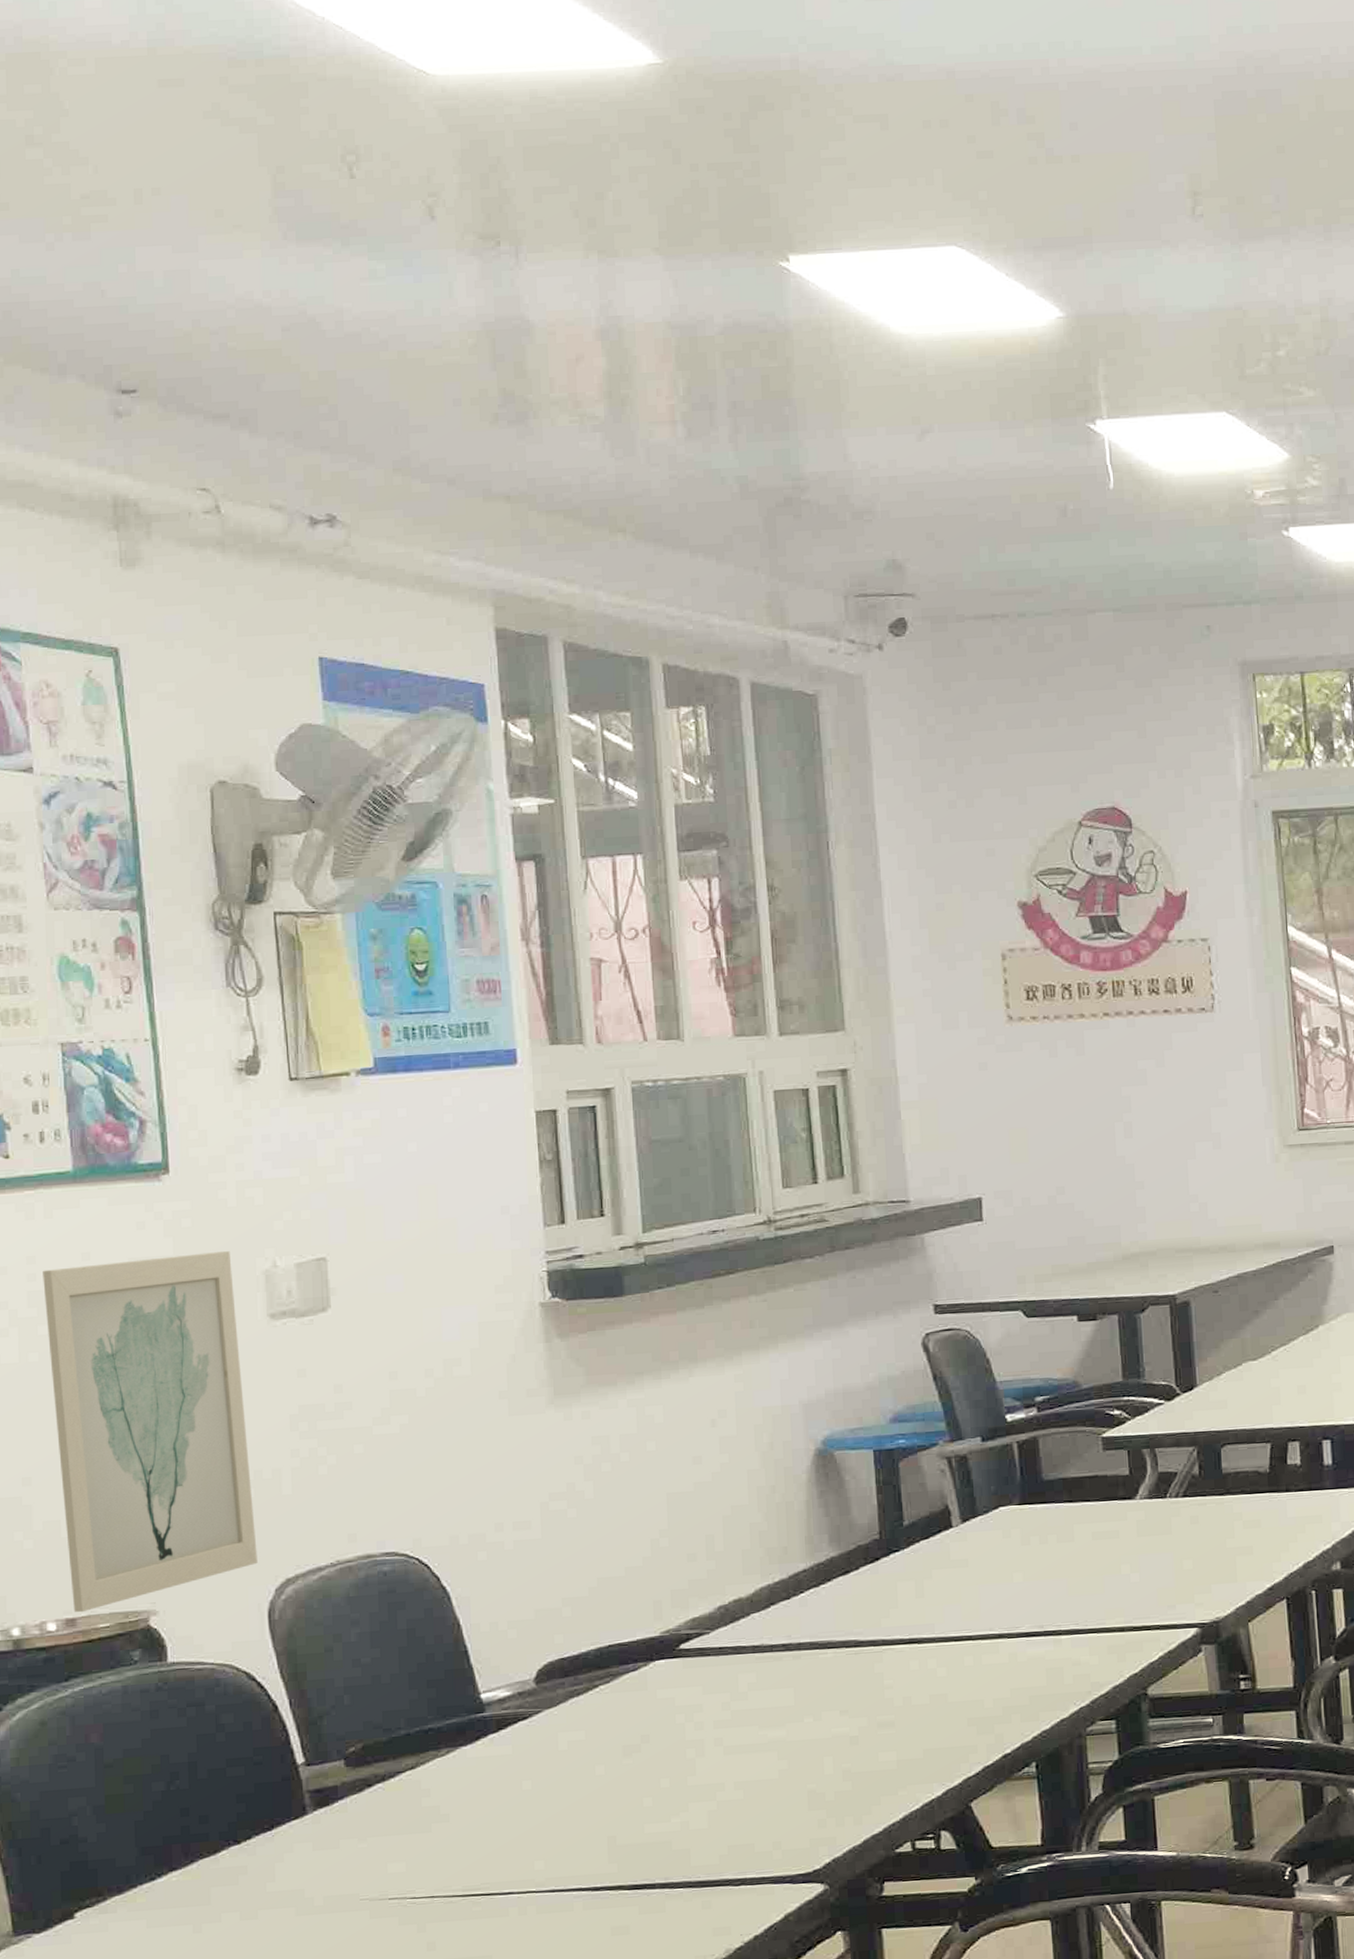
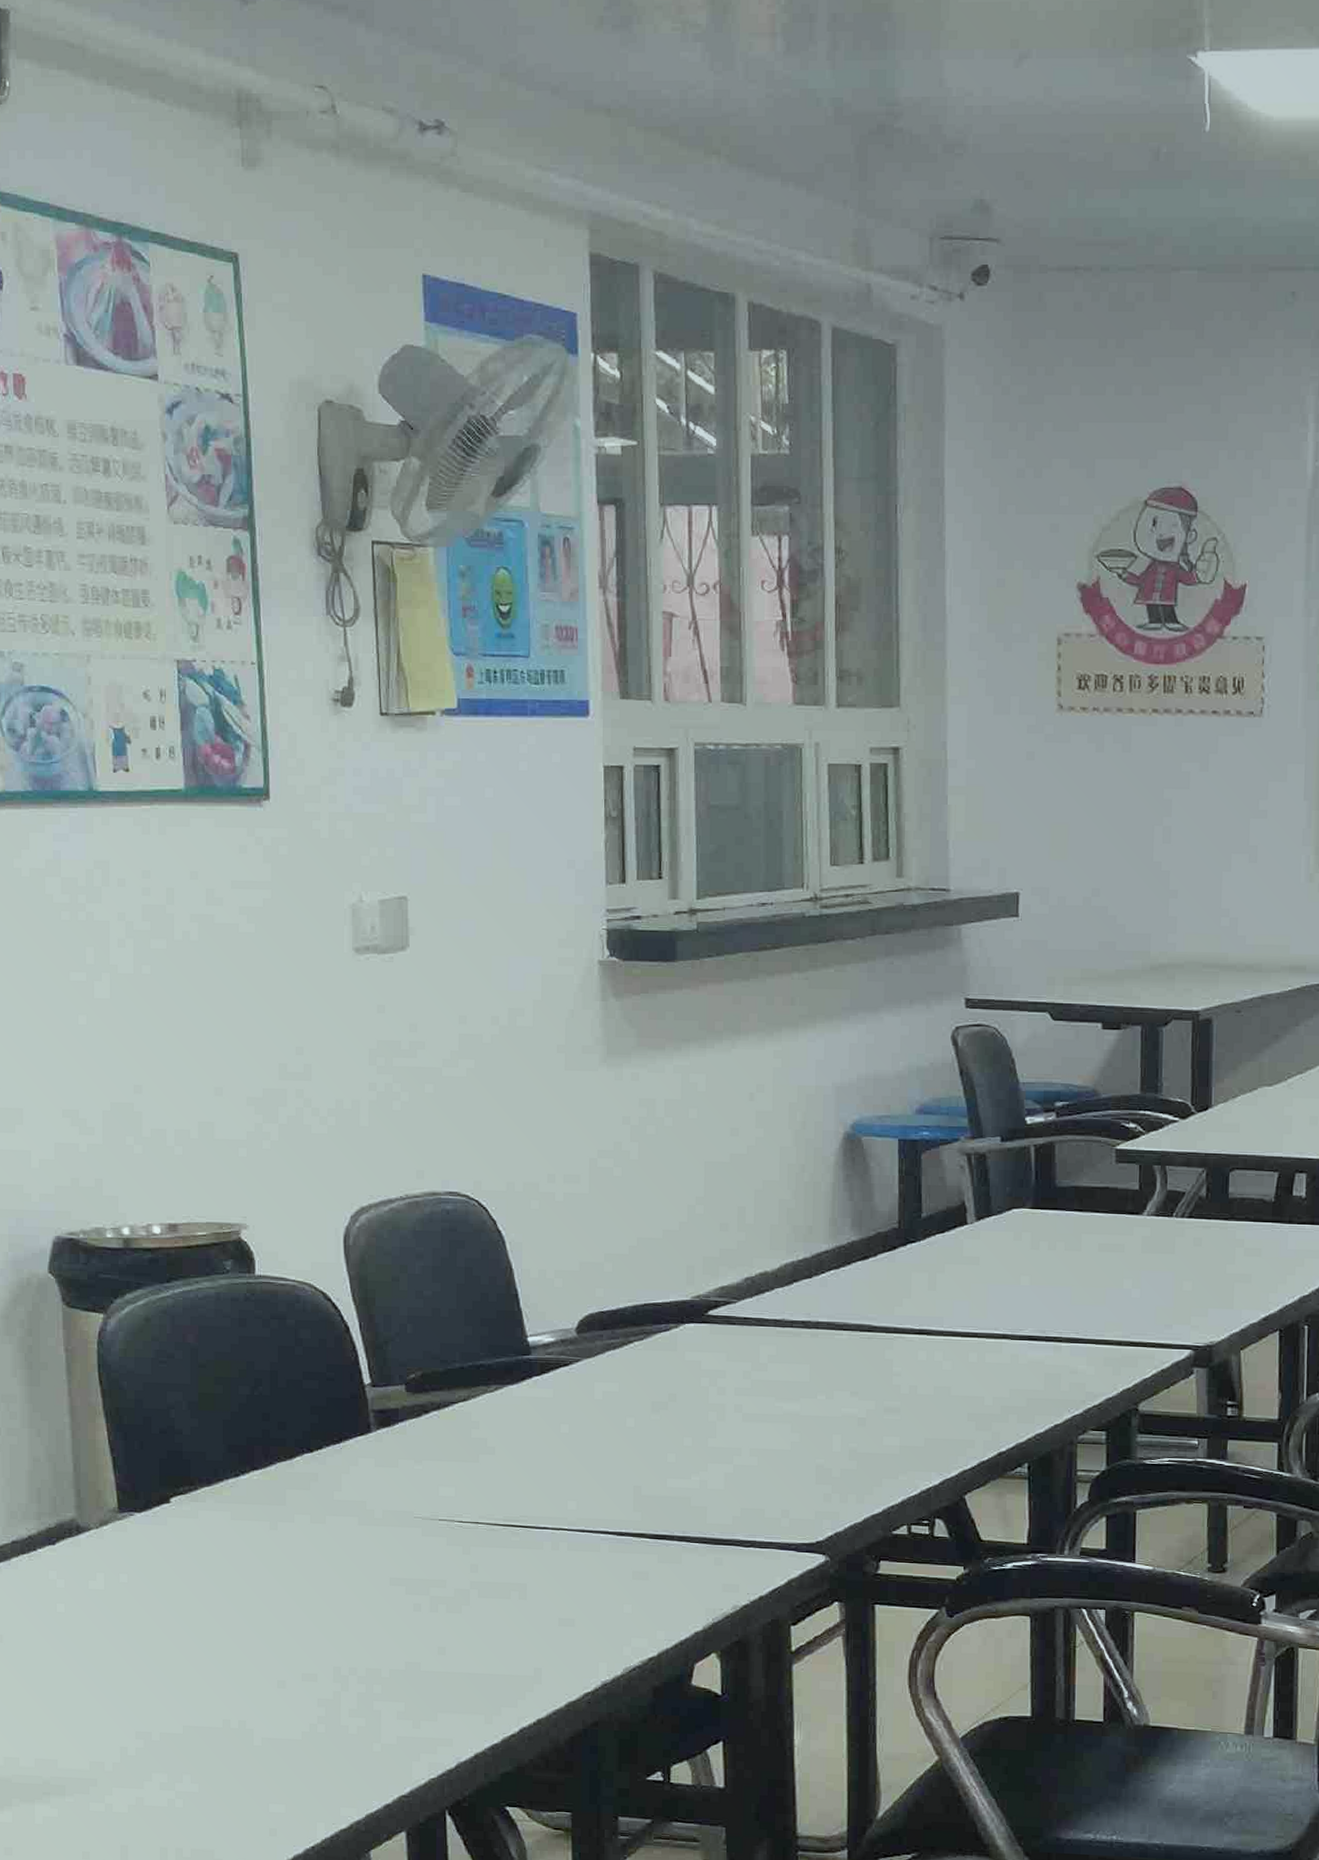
wall art: present [43,1251,258,1613] -> none [156,881,336,1219]

